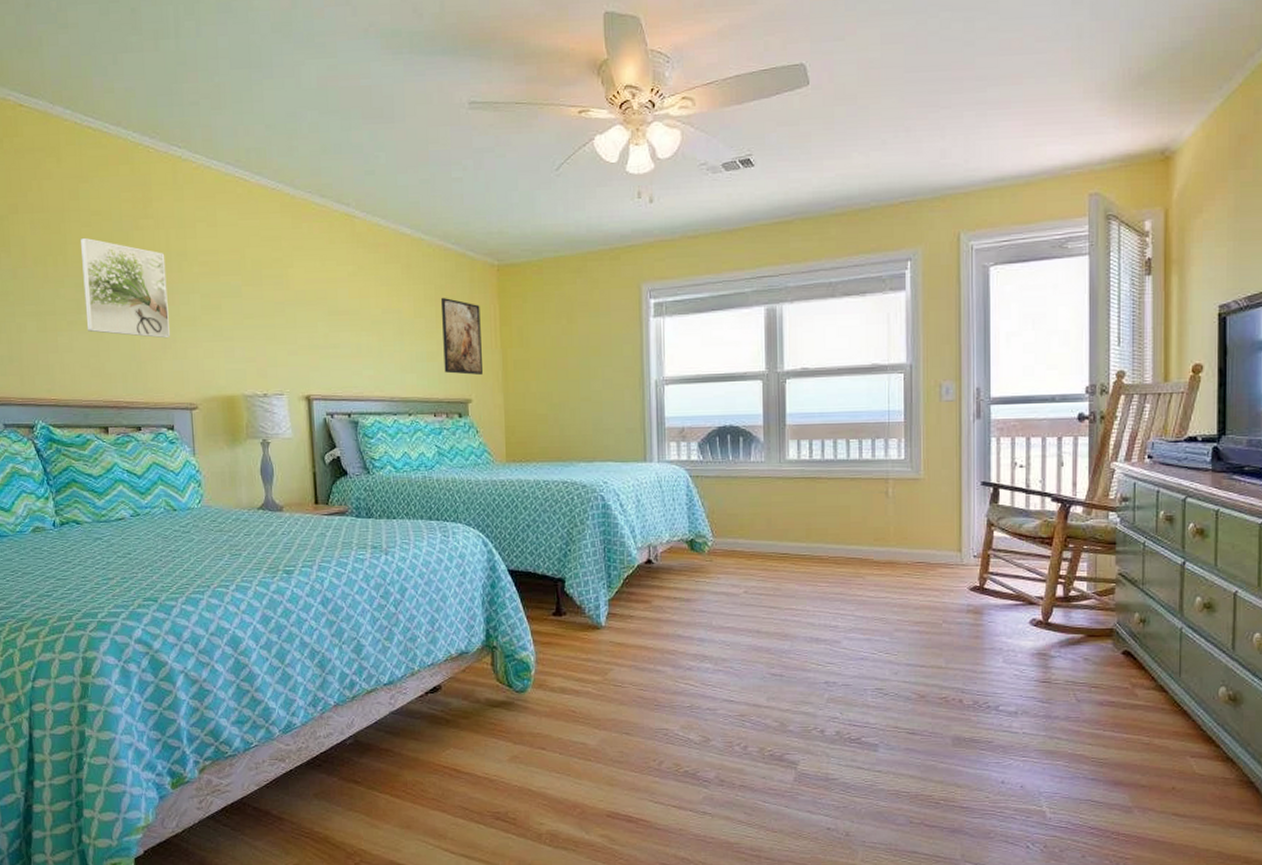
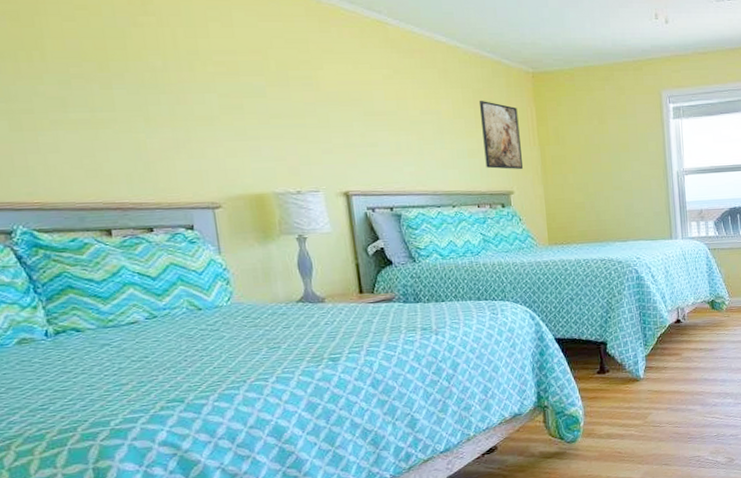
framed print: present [80,237,170,339] -> none [61,32,183,138]

